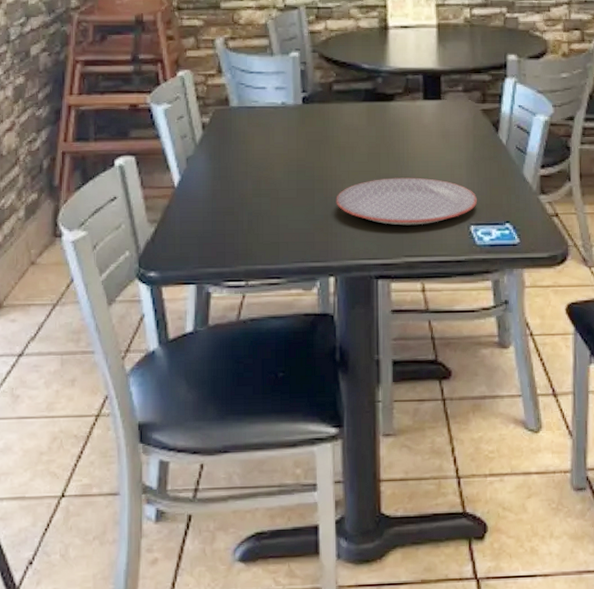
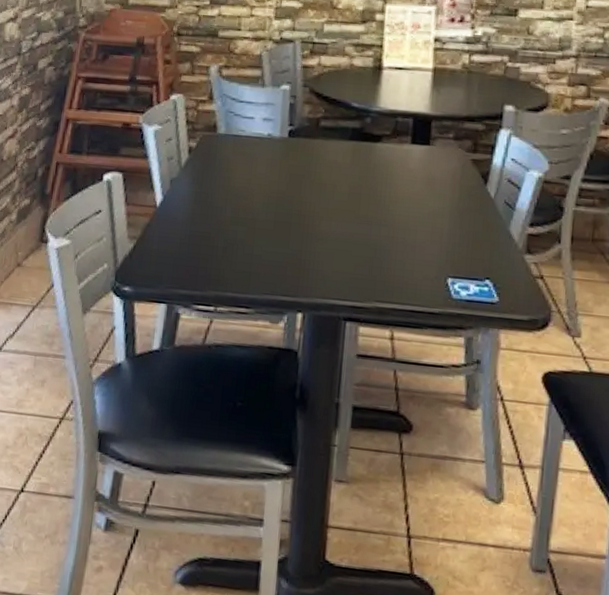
plate: present [336,177,478,226] -> none [311,220,458,271]

